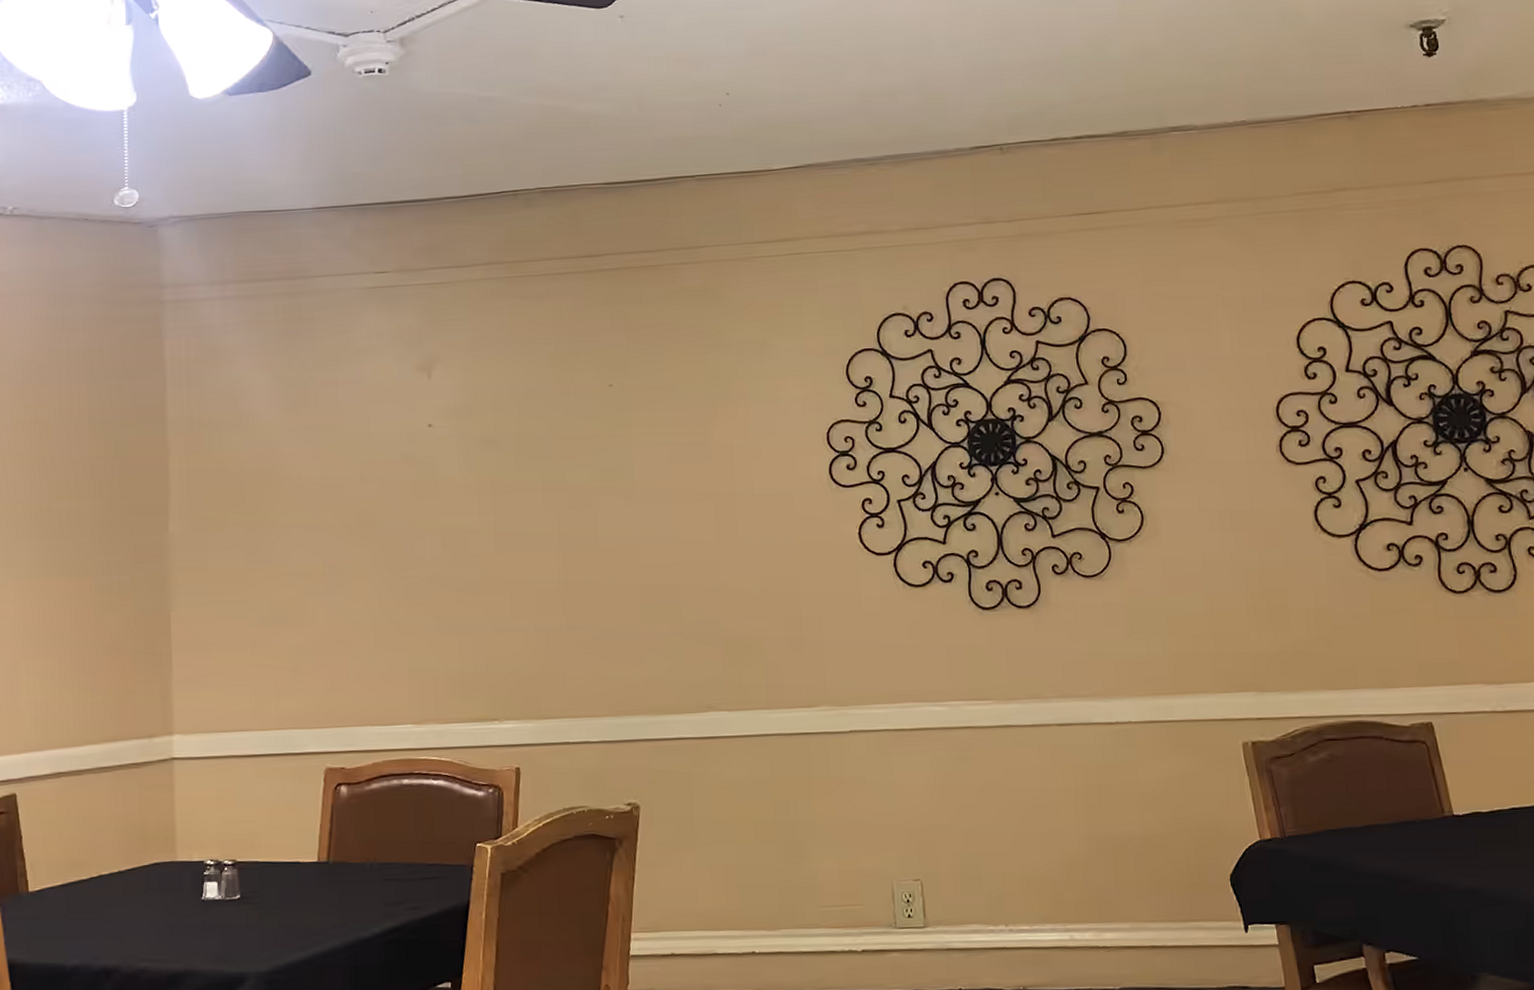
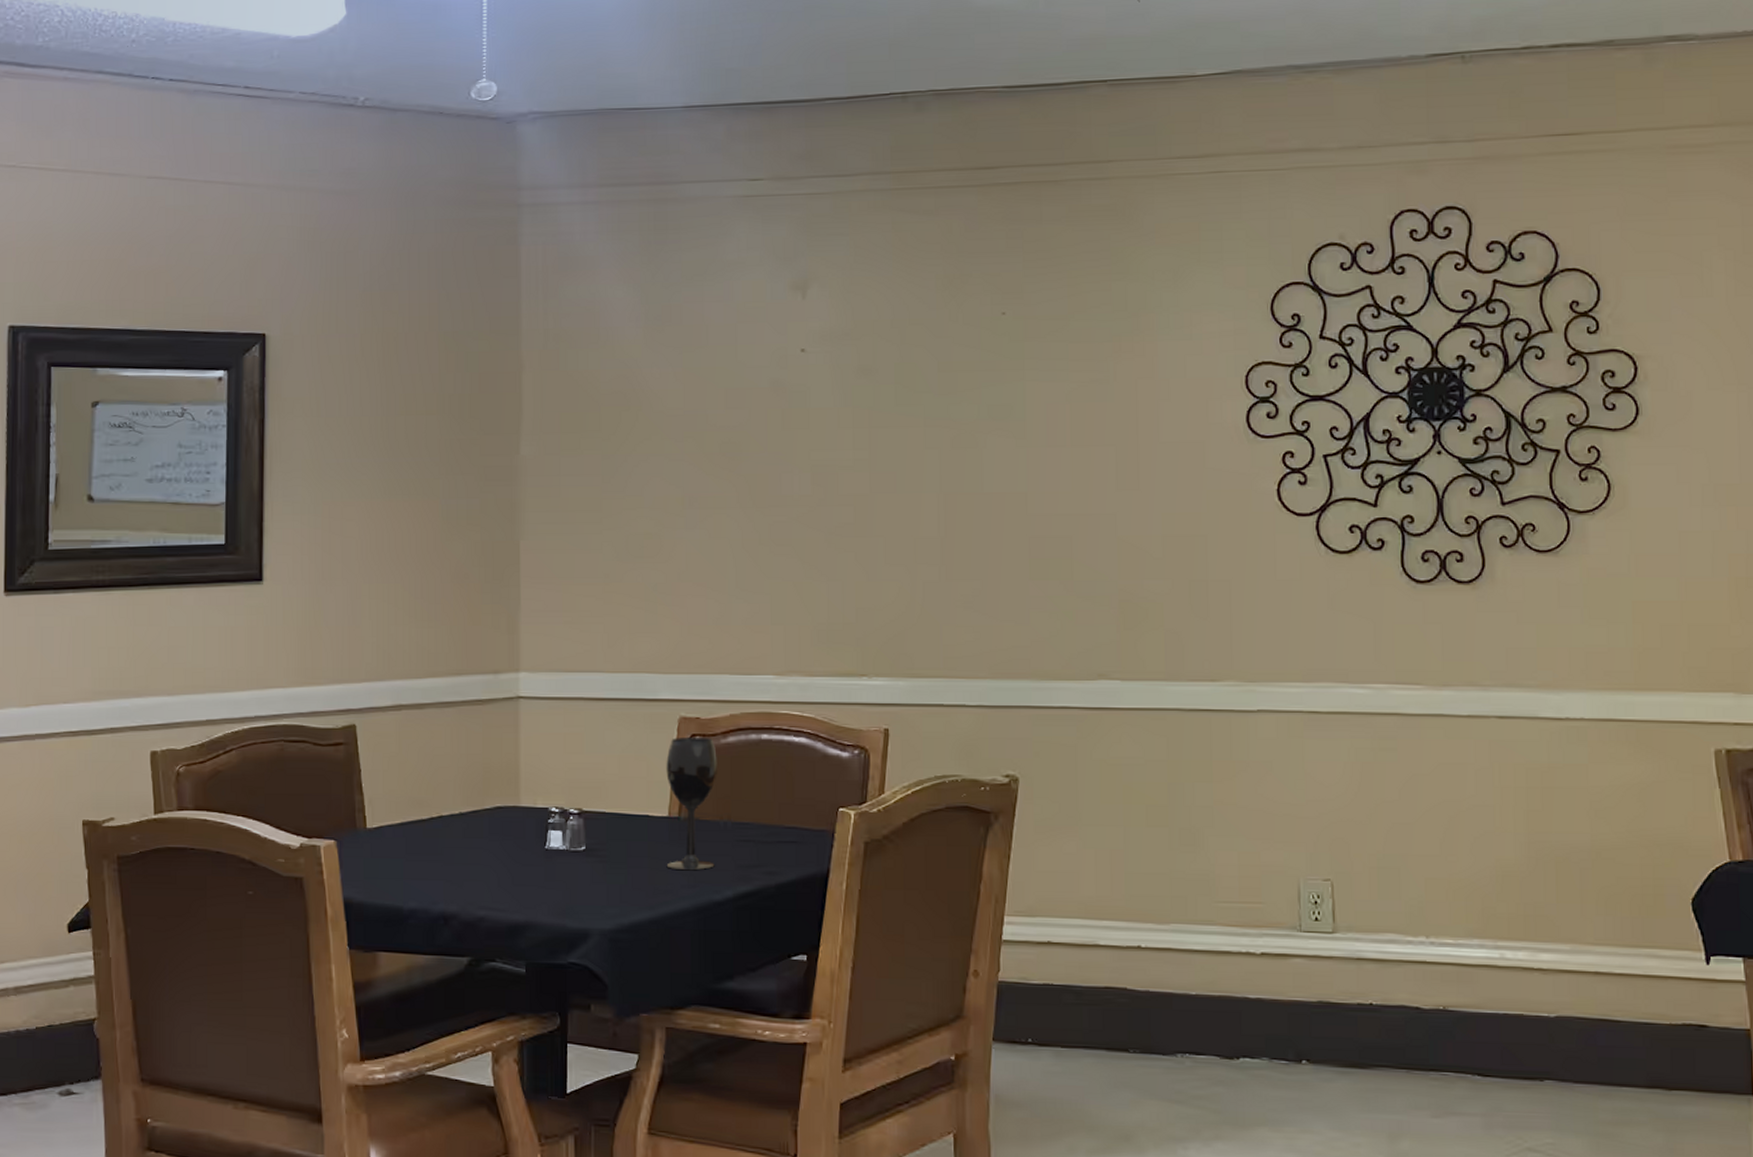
wine glass: none [314,785,363,912] -> present [666,736,717,871]

